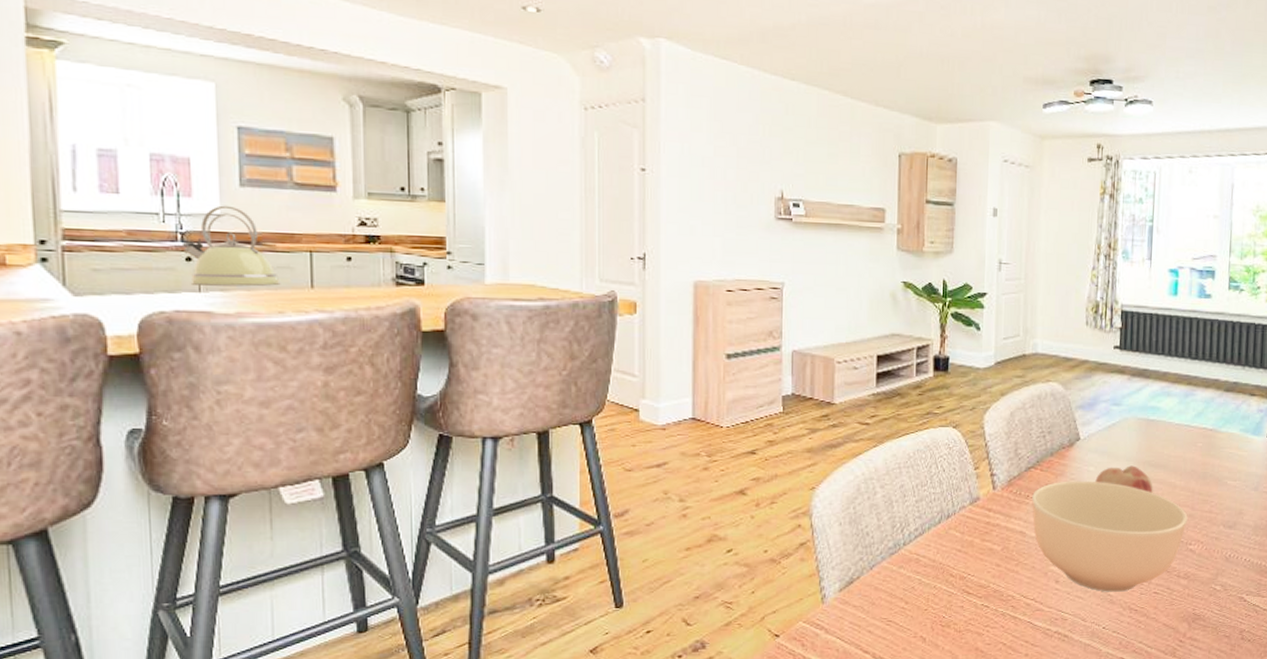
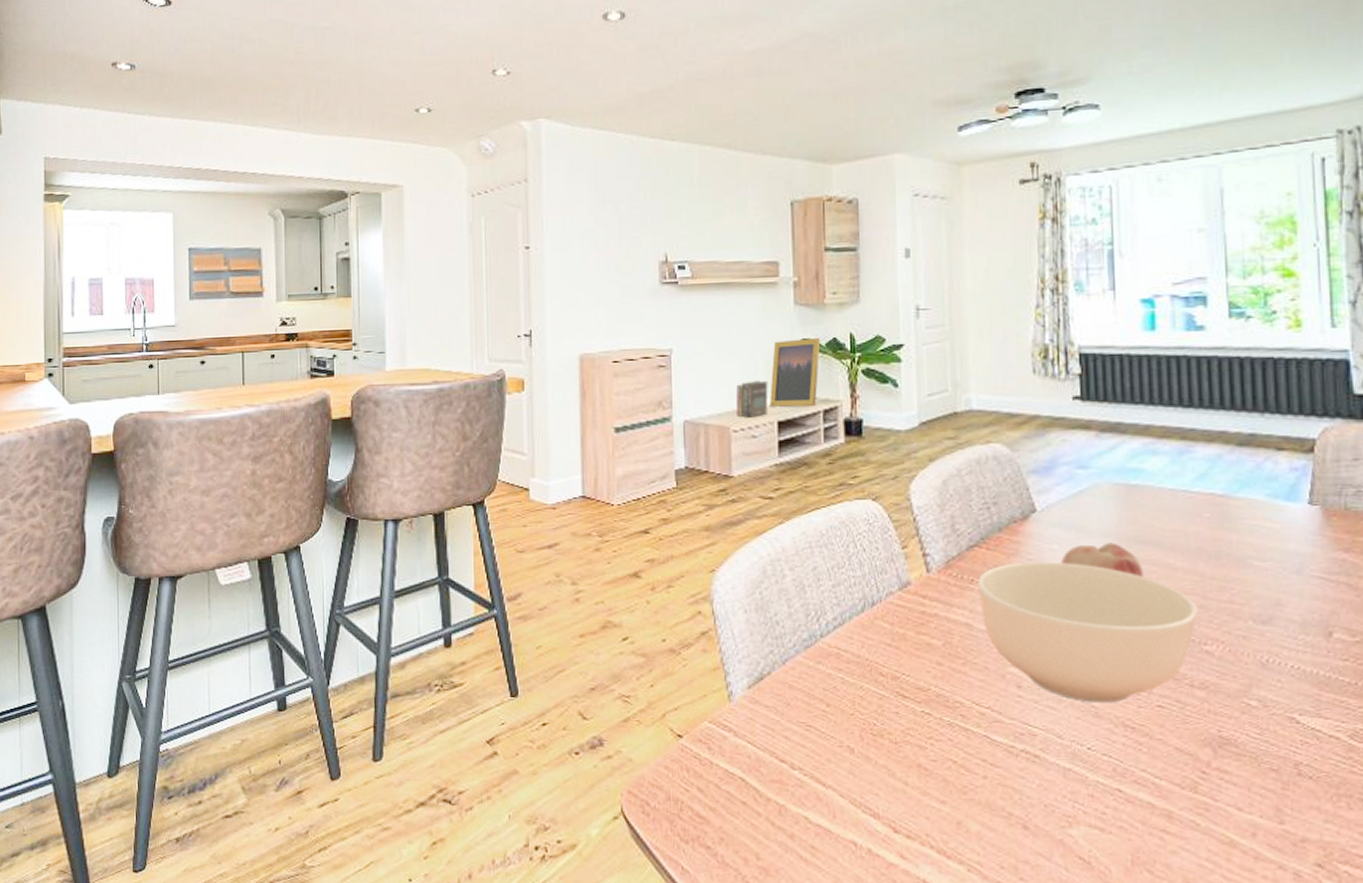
kettle: present [181,205,281,287] -> none [146,317,219,389]
books: none [840,317,870,351] -> present [735,380,768,418]
picture frame: none [871,281,918,343] -> present [770,338,821,407]

